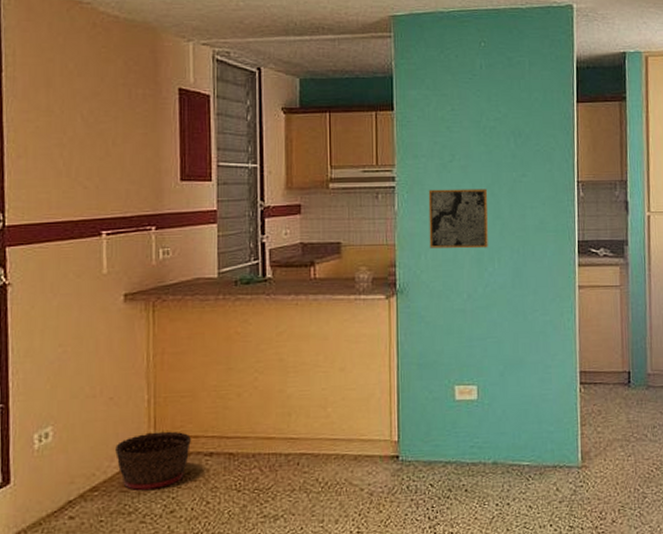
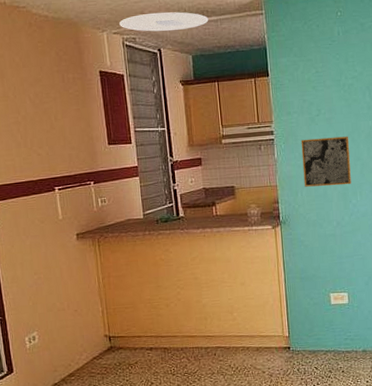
basket: present [115,431,191,490] -> none [83,333,136,375]
ceiling light: none [211,24,324,47] -> present [119,12,209,32]

